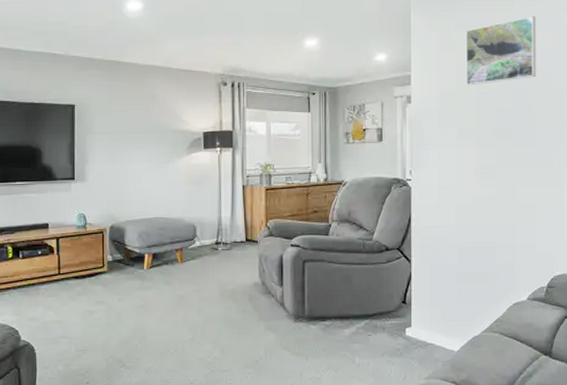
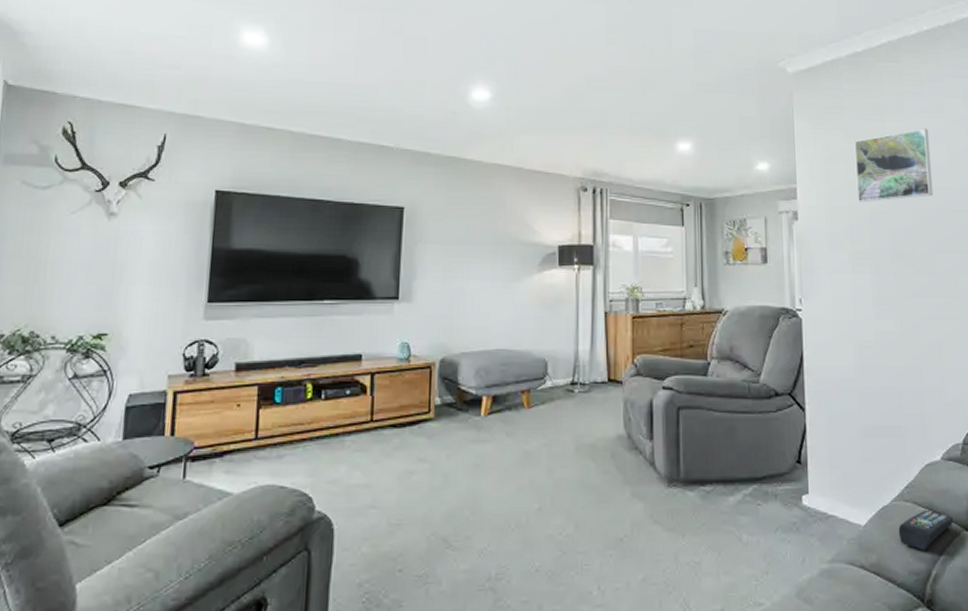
remote control: none [486,339,535,370] -> present [898,509,954,550]

